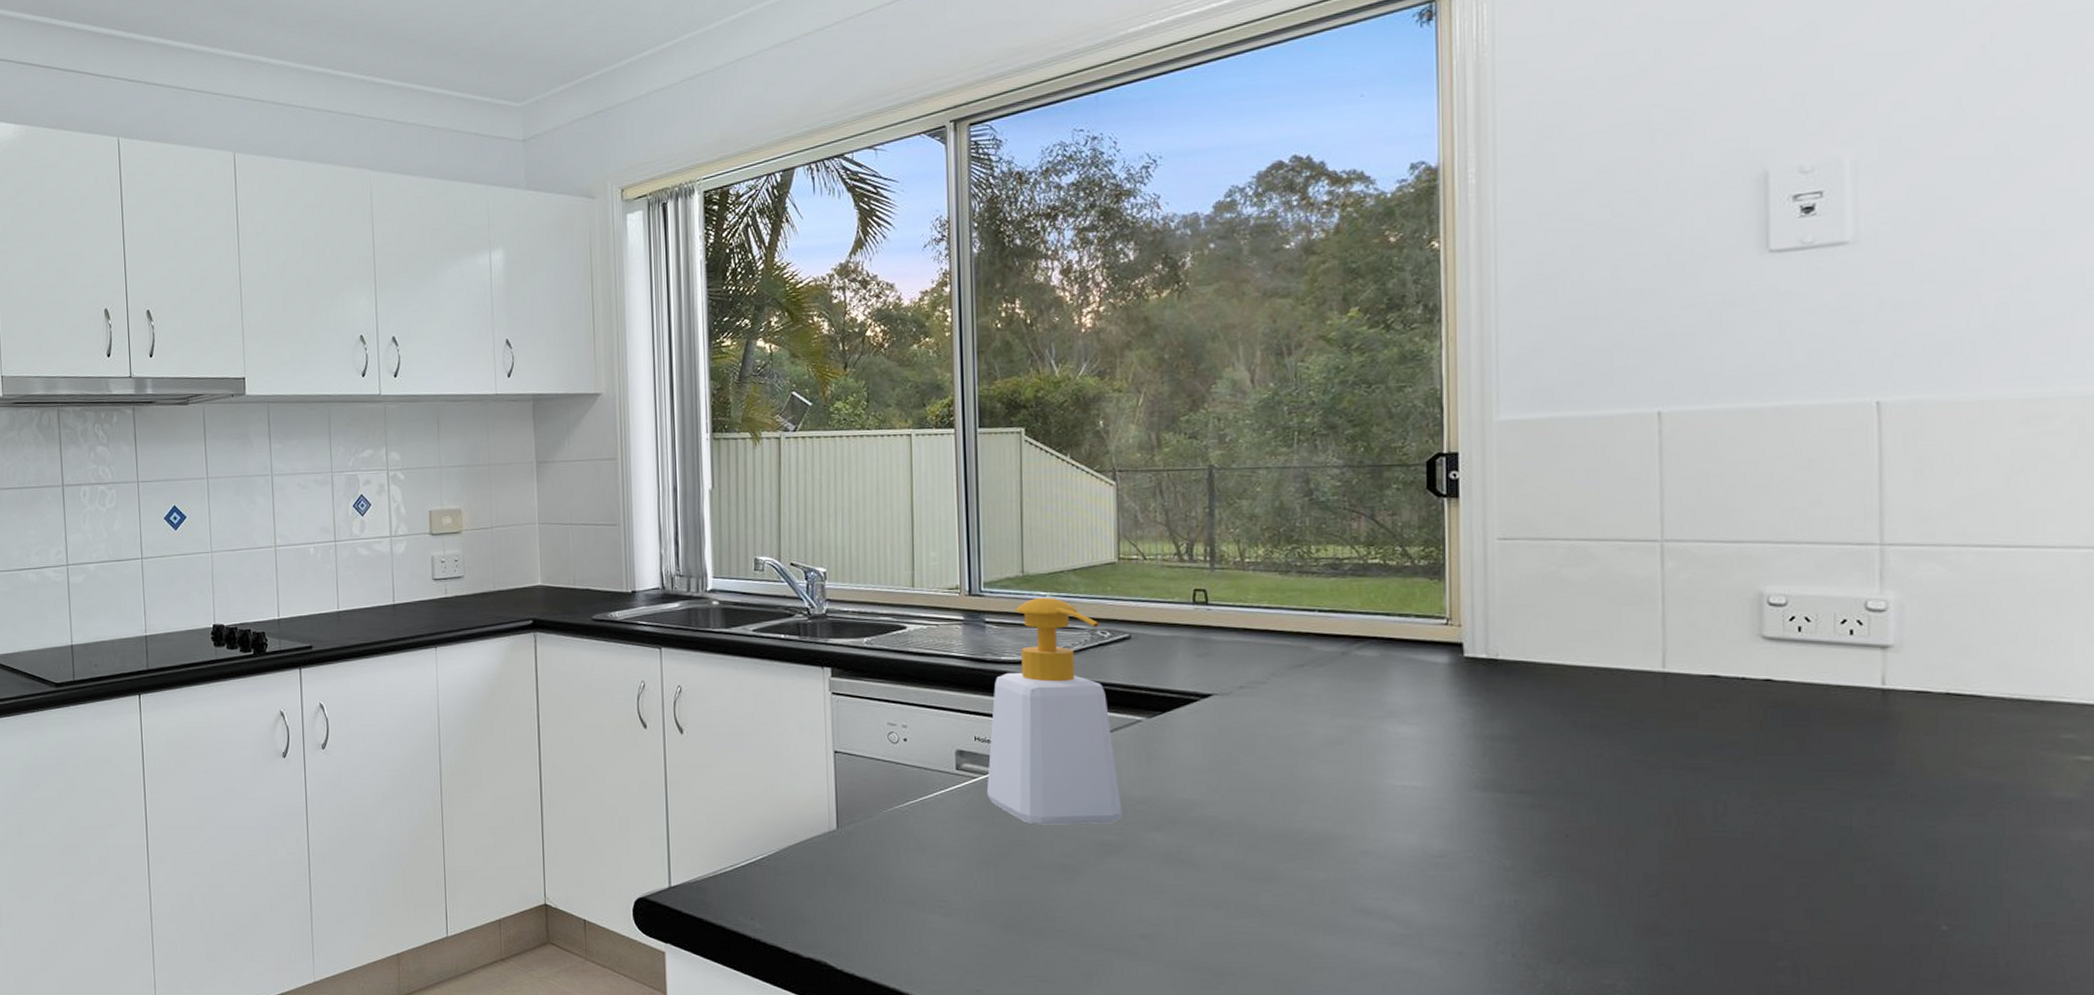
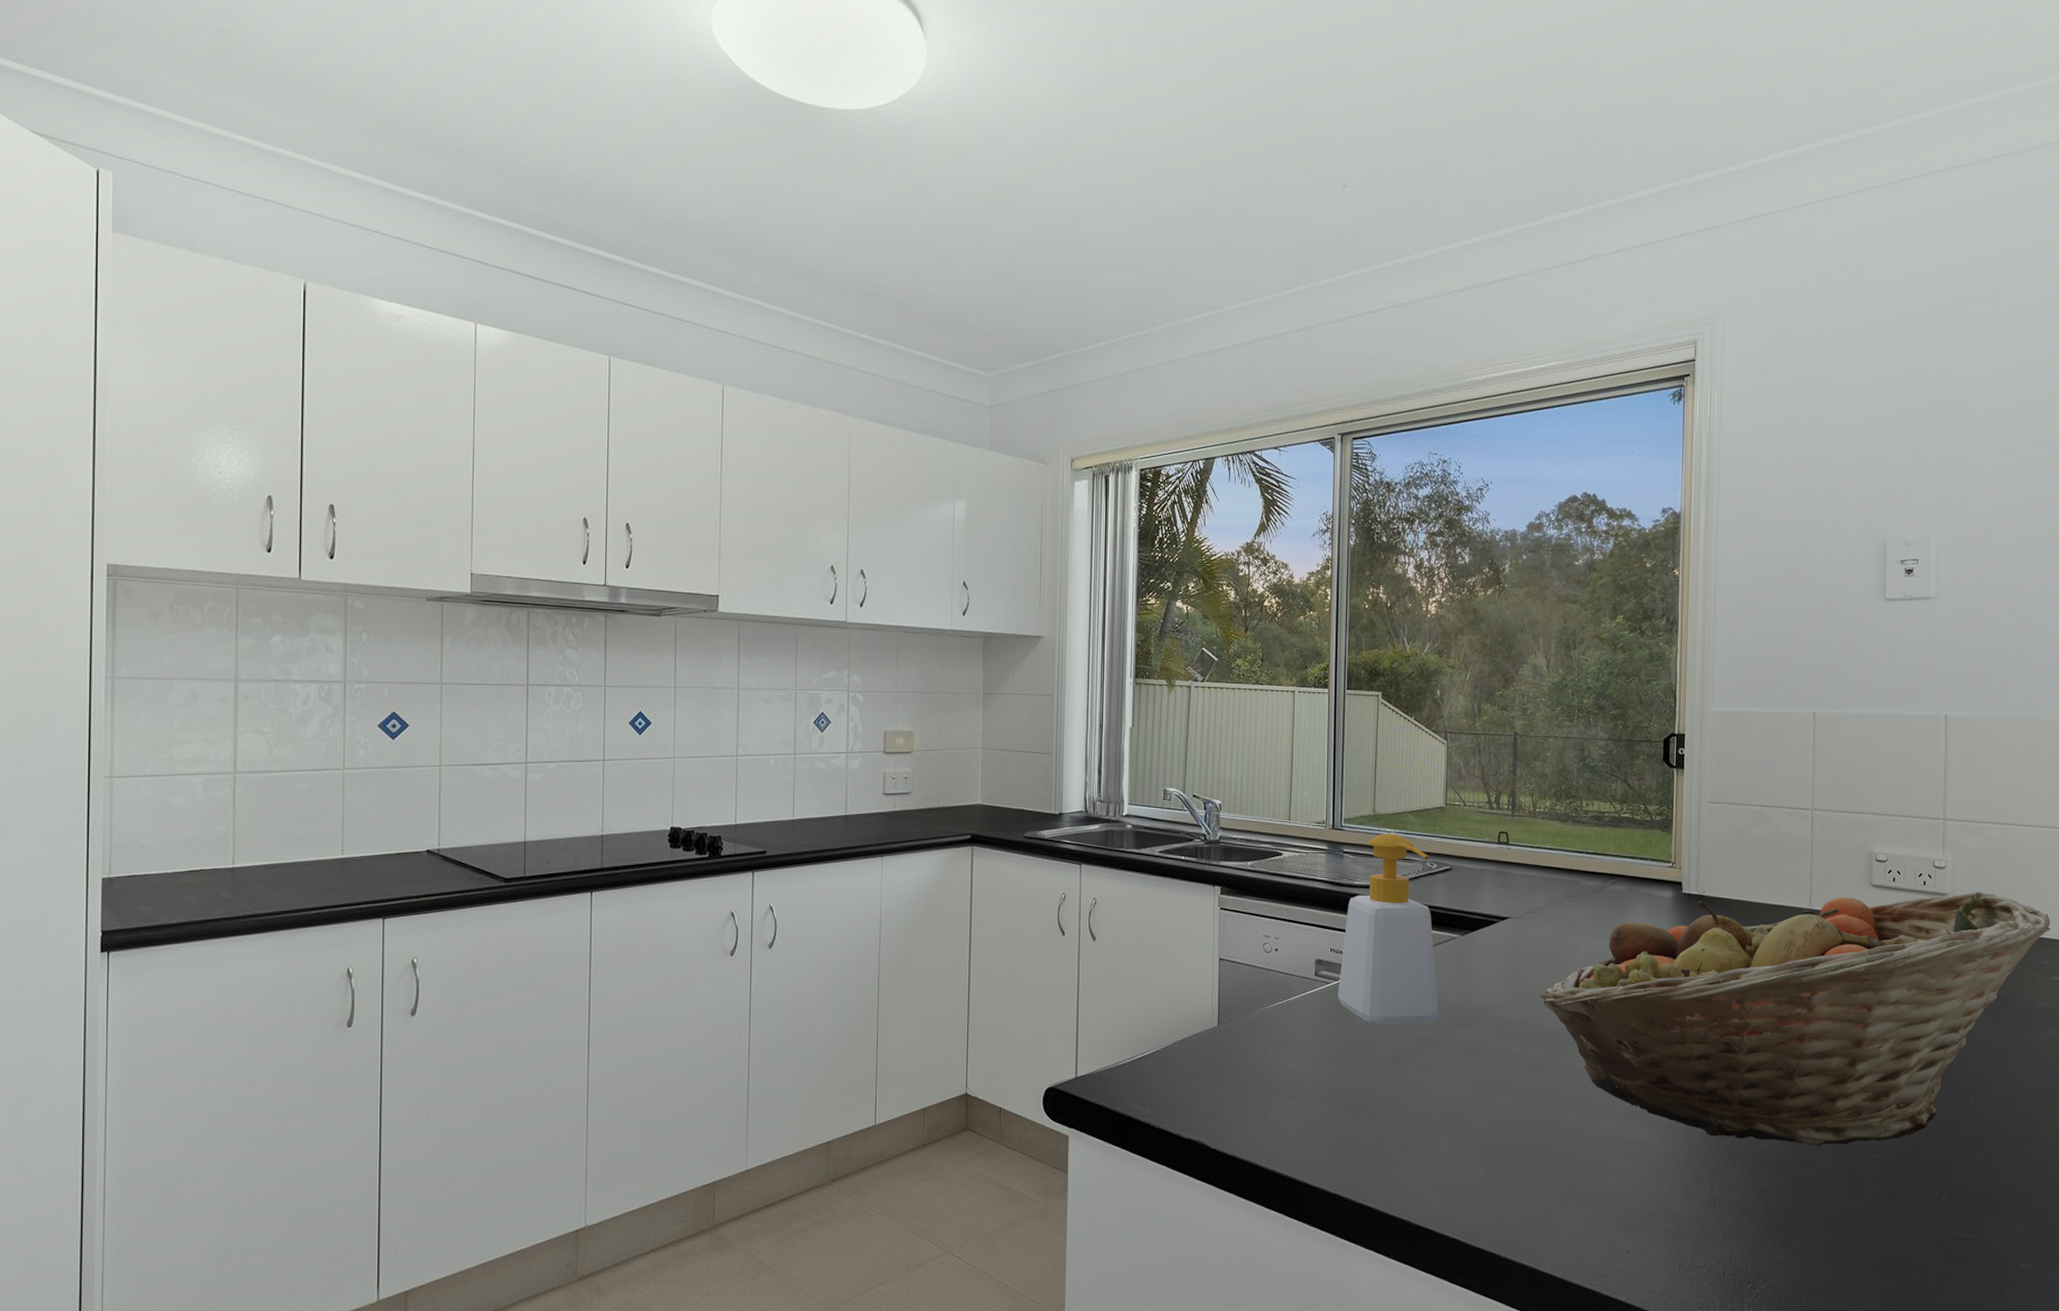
fruit basket: none [1262,640,2074,983] -> present [1540,891,2051,1146]

